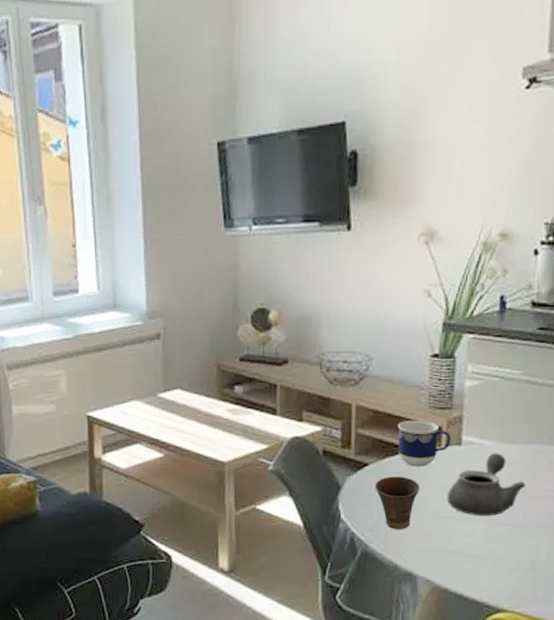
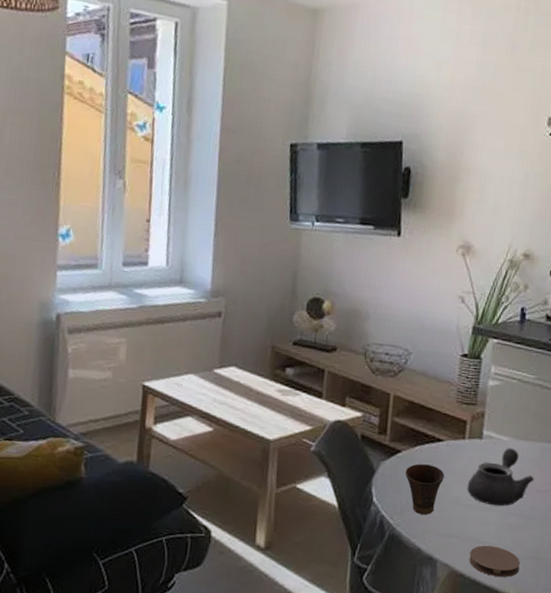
cup: present [398,420,452,467] -> none [427,412,474,457]
coaster: none [454,558,514,591] -> present [469,545,521,577]

